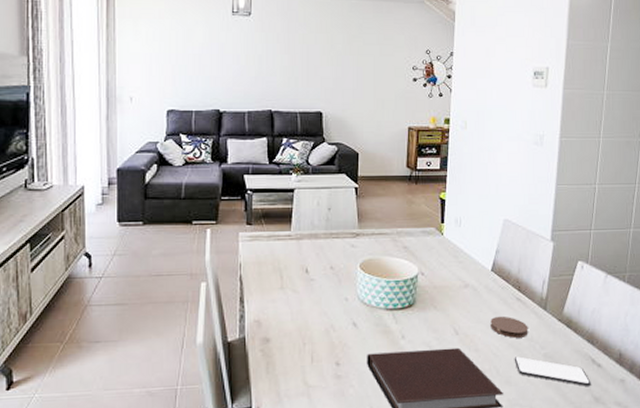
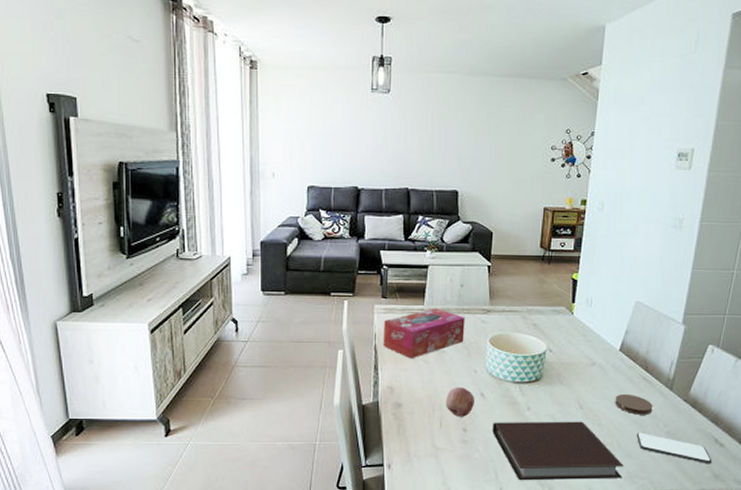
tissue box: none [248,234,334,289] -> present [382,308,465,359]
fruit: none [317,316,347,350] -> present [446,386,474,417]

